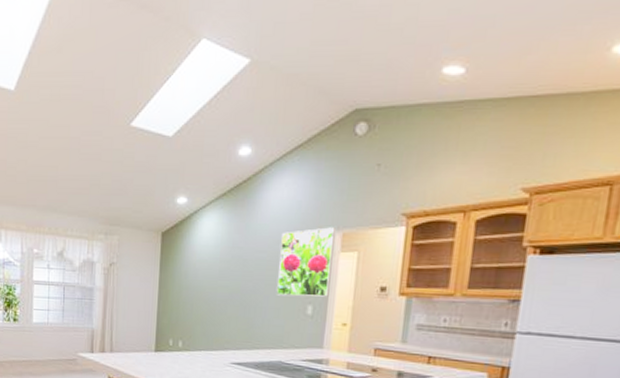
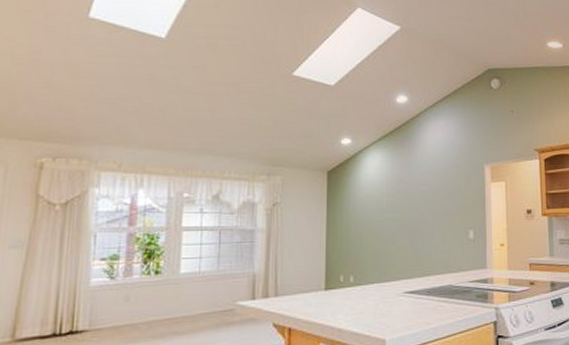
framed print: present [277,227,336,297] -> none [441,162,486,224]

